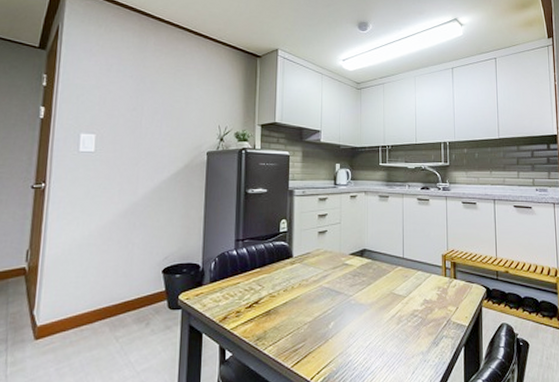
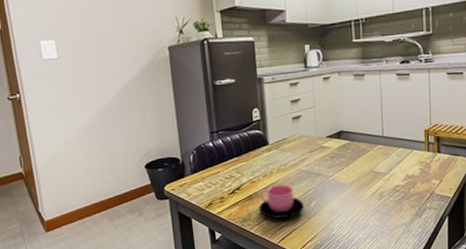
cup: none [276,301,322,339] -> present [259,184,304,219]

